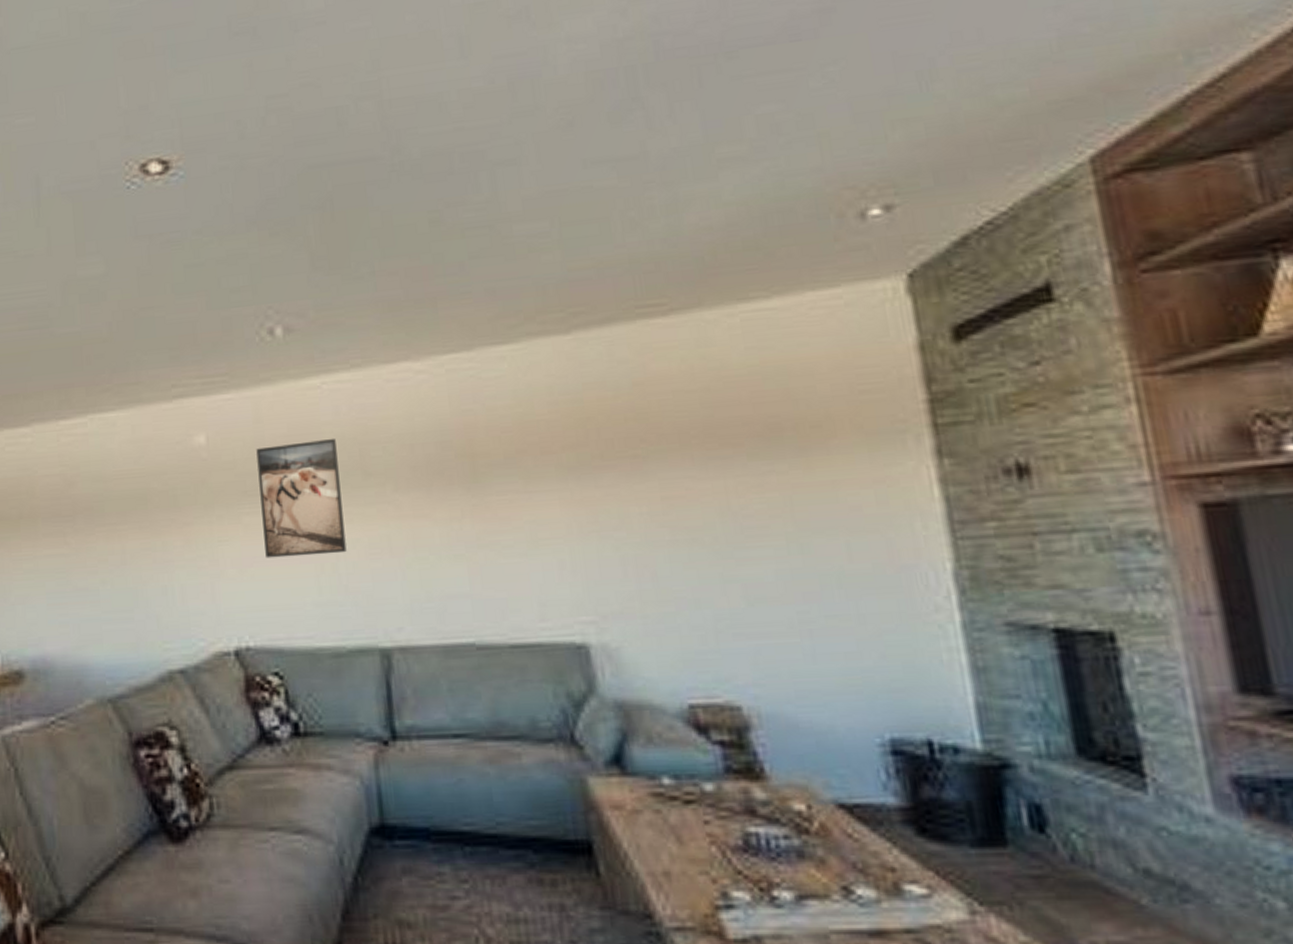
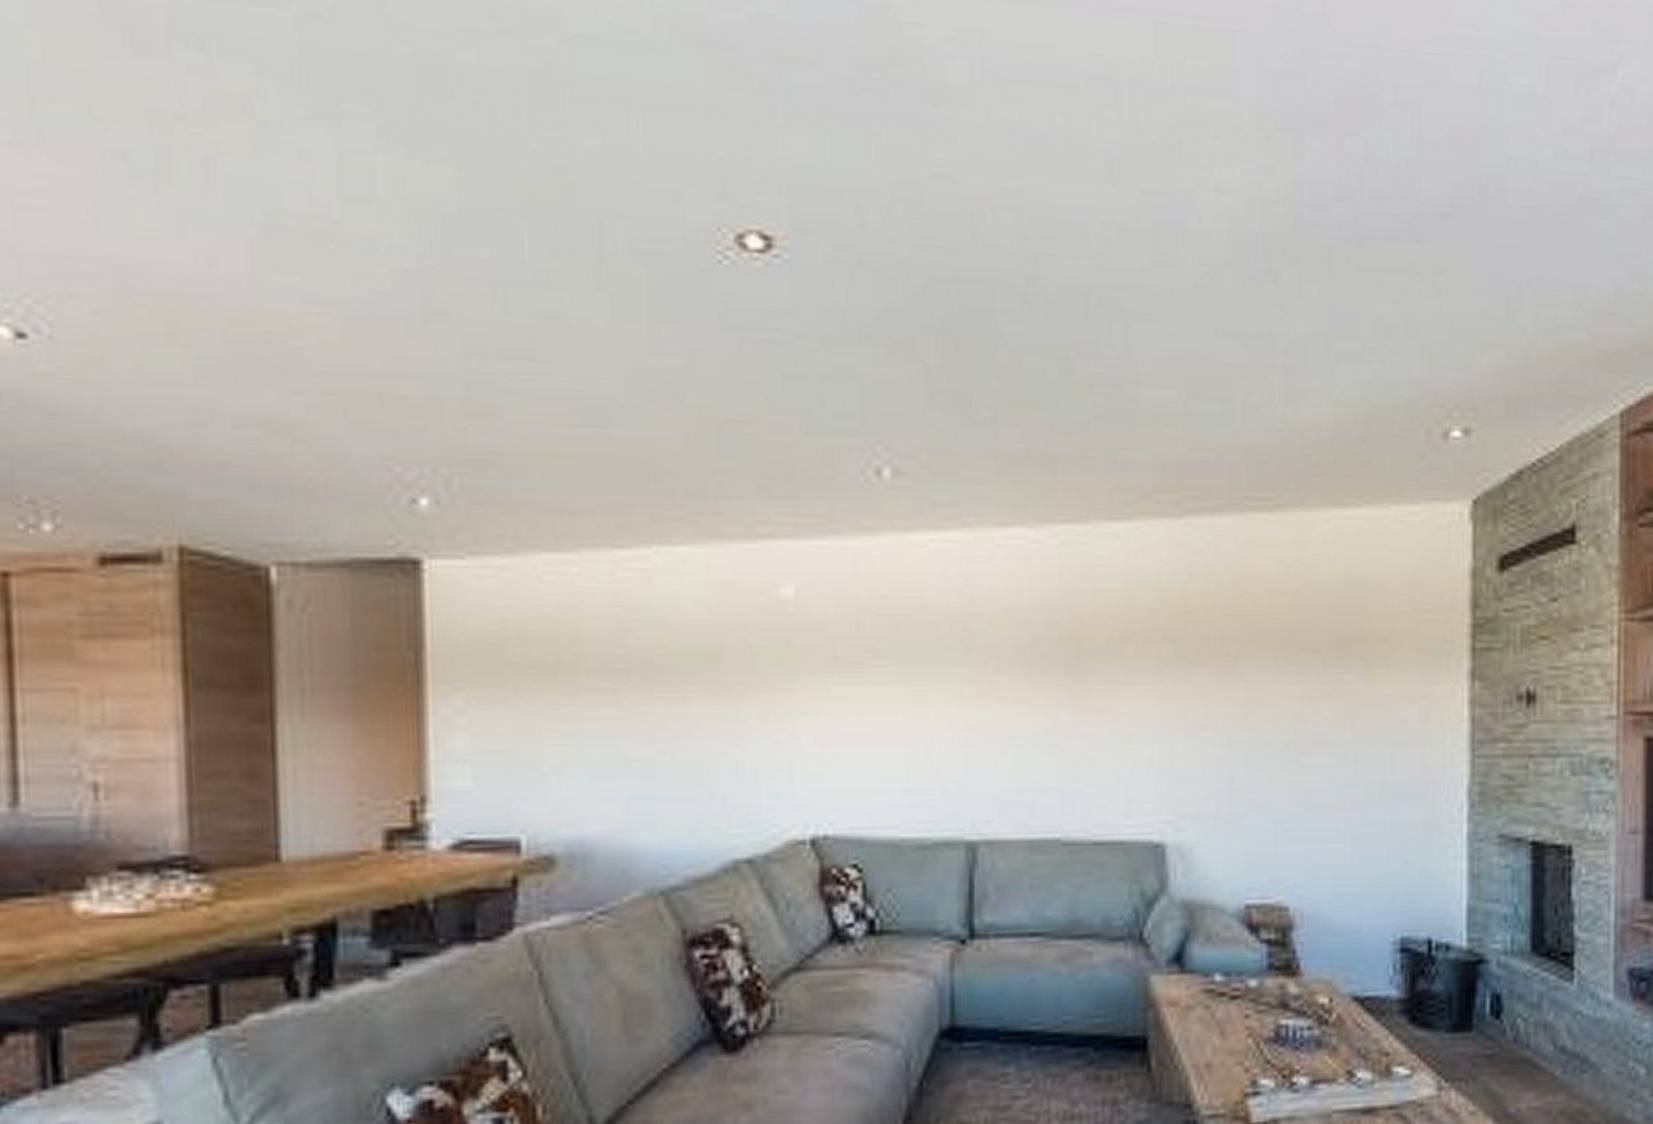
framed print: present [256,438,347,559] -> none [851,605,941,736]

